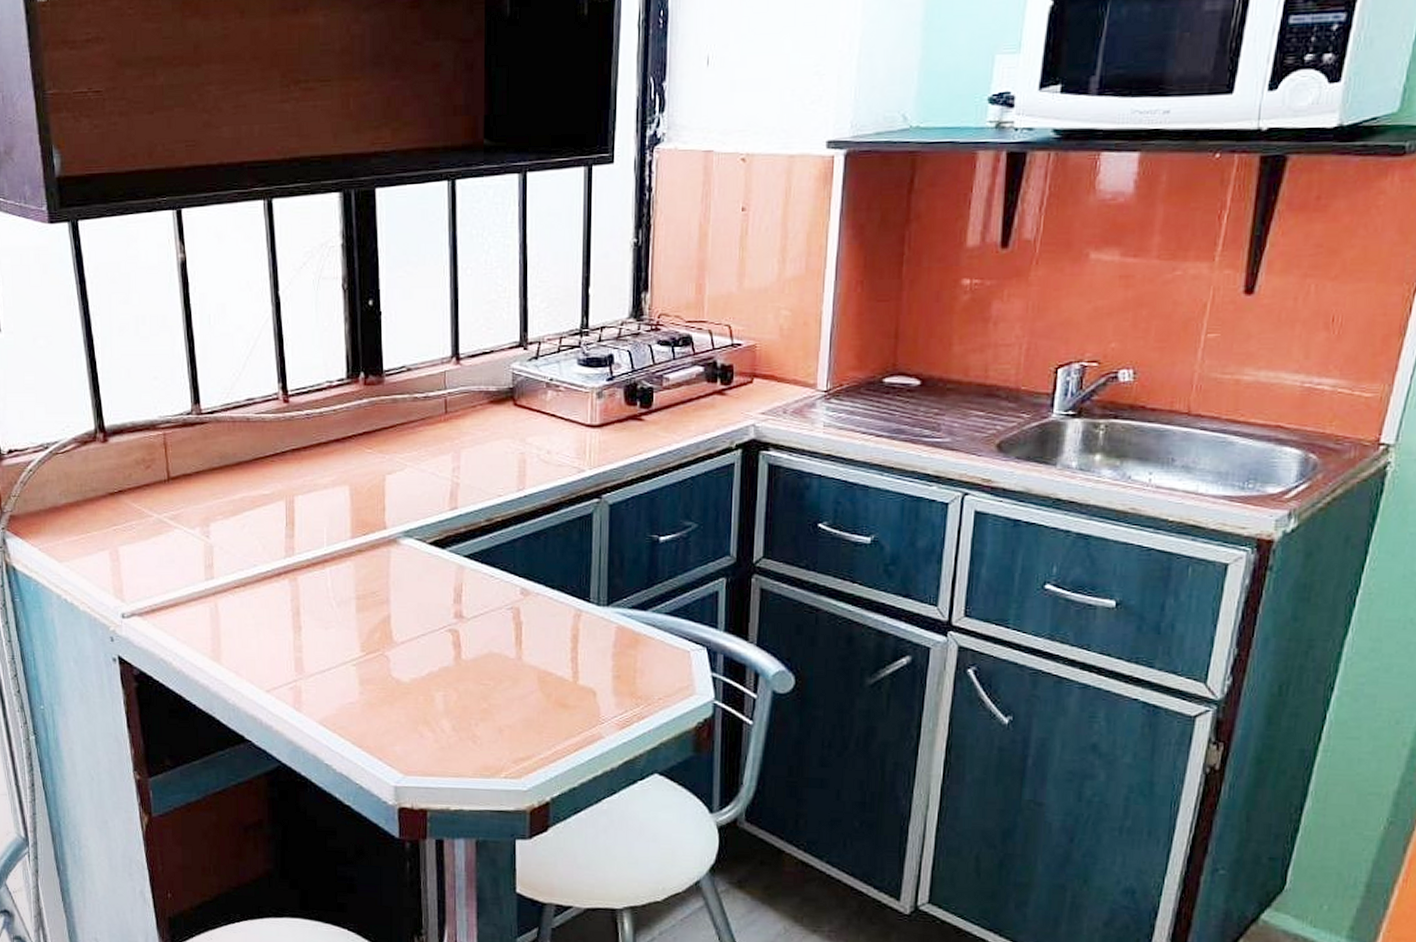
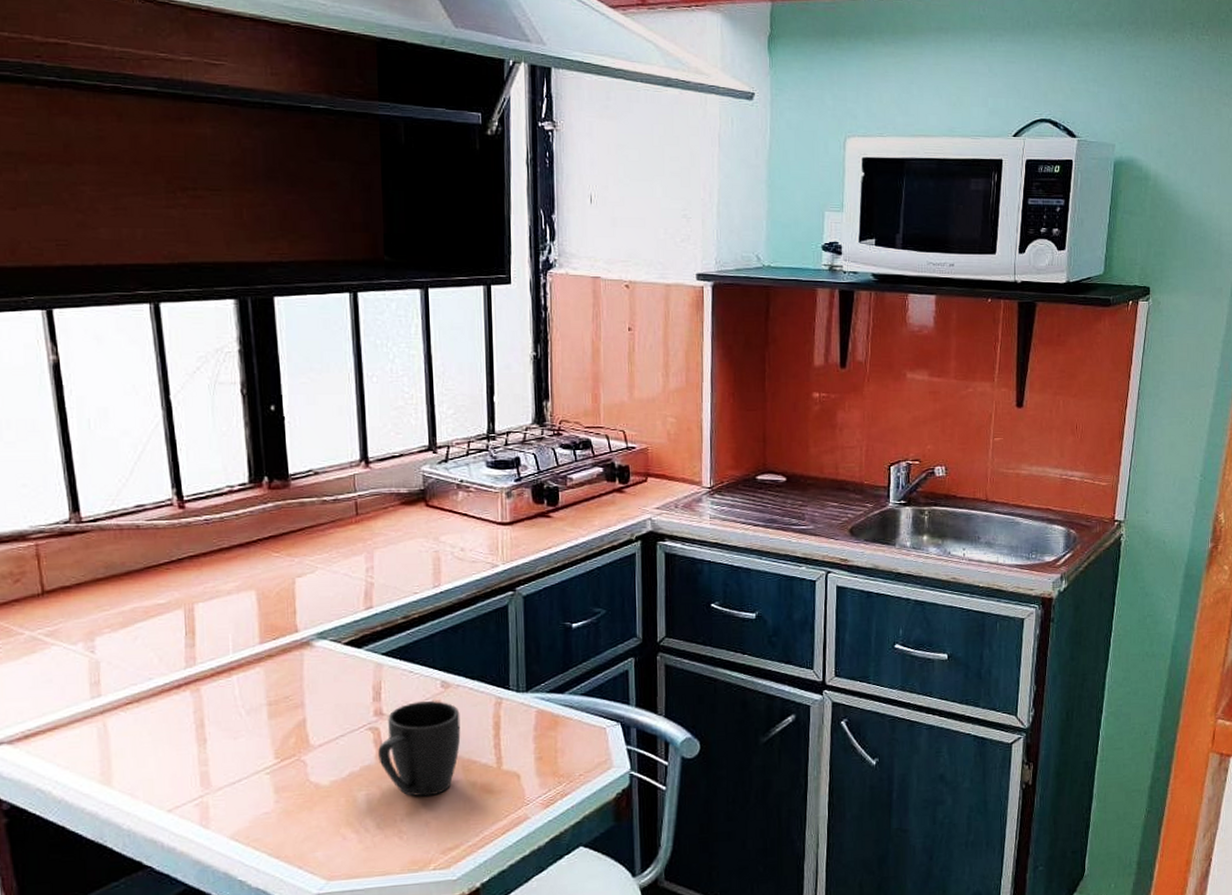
mug: none [457,607,538,704] -> present [378,701,461,797]

